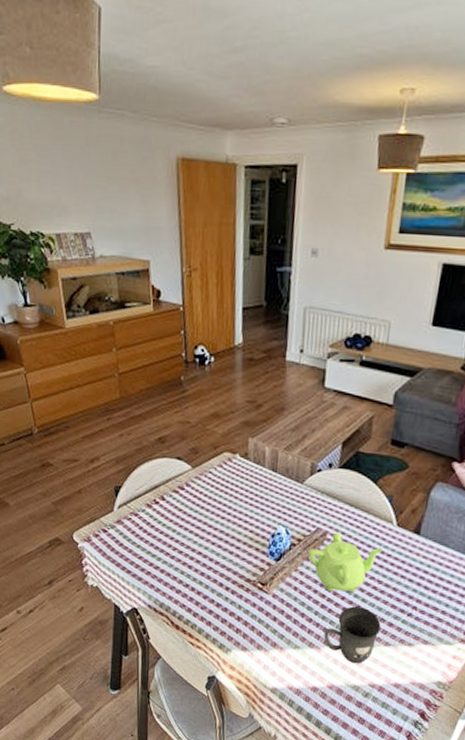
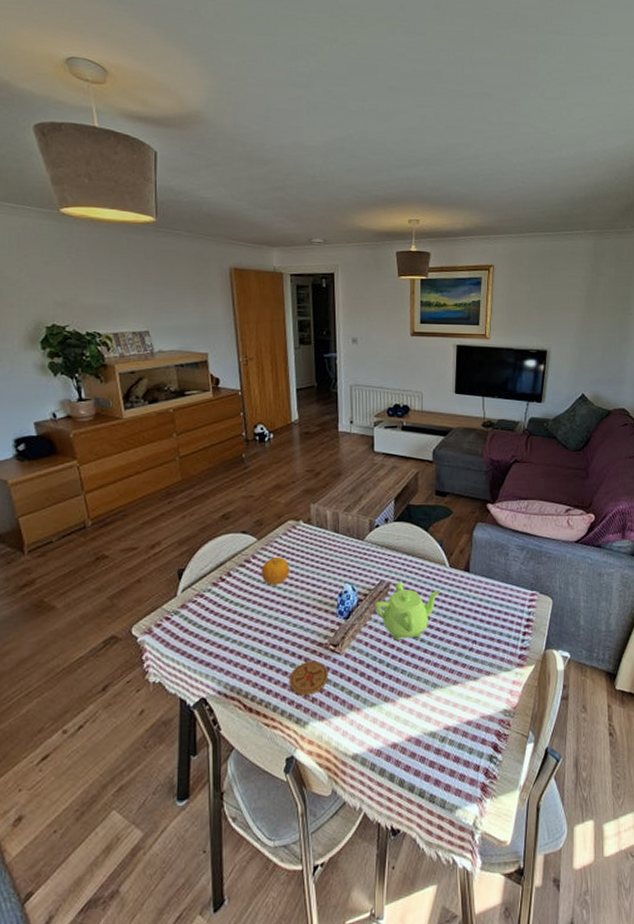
fruit: none [193,487,222,516] -> present [261,556,289,585]
coaster: none [215,594,255,626] -> present [289,660,329,696]
mug: present [323,606,381,664] -> none [397,650,447,710]

